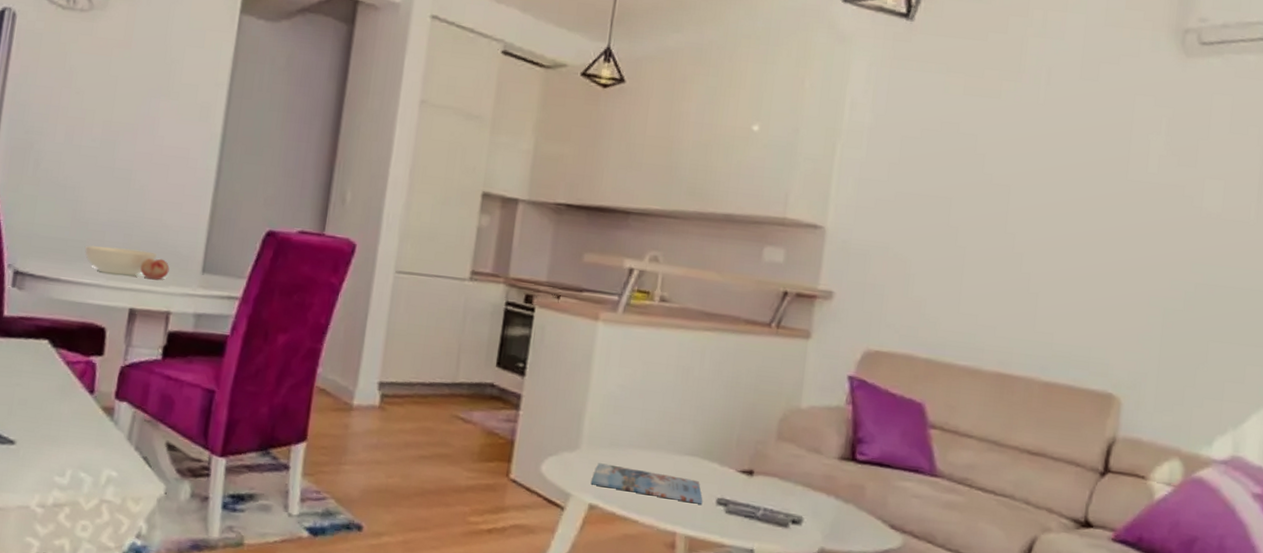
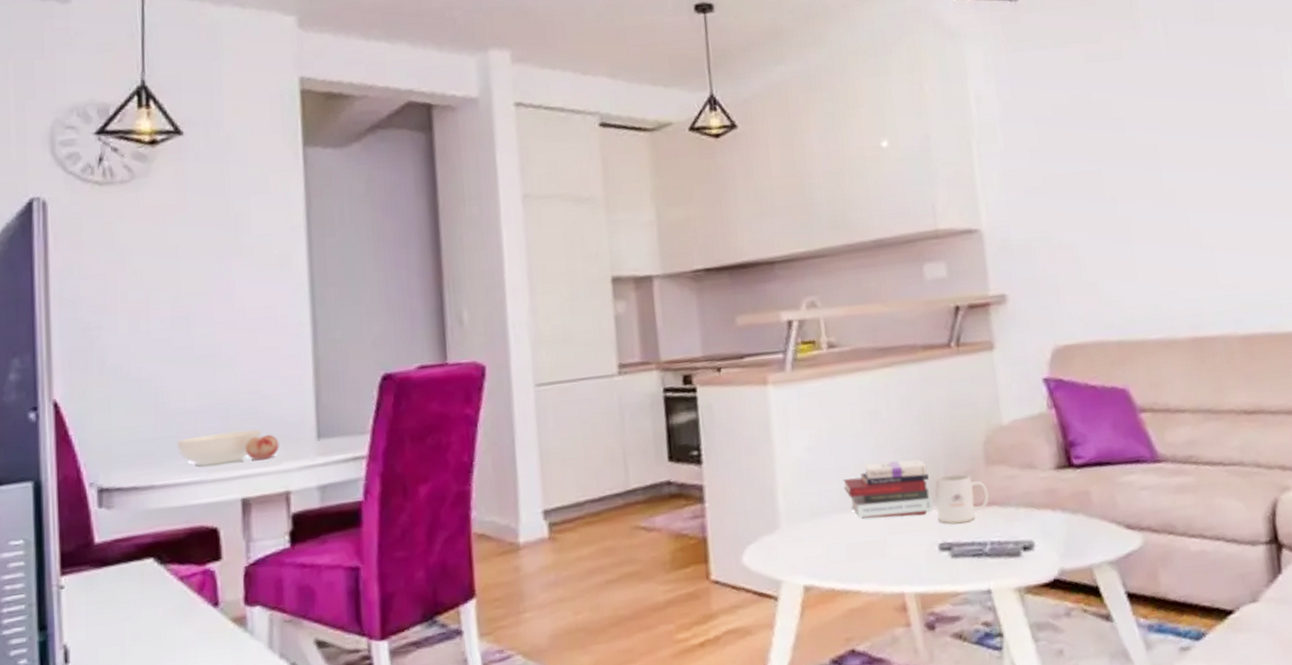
magazine: present [591,463,703,505] -> none [800,530,925,564]
books: none [644,411,724,470] -> present [843,459,934,519]
mug: none [721,439,774,487] -> present [935,474,989,525]

